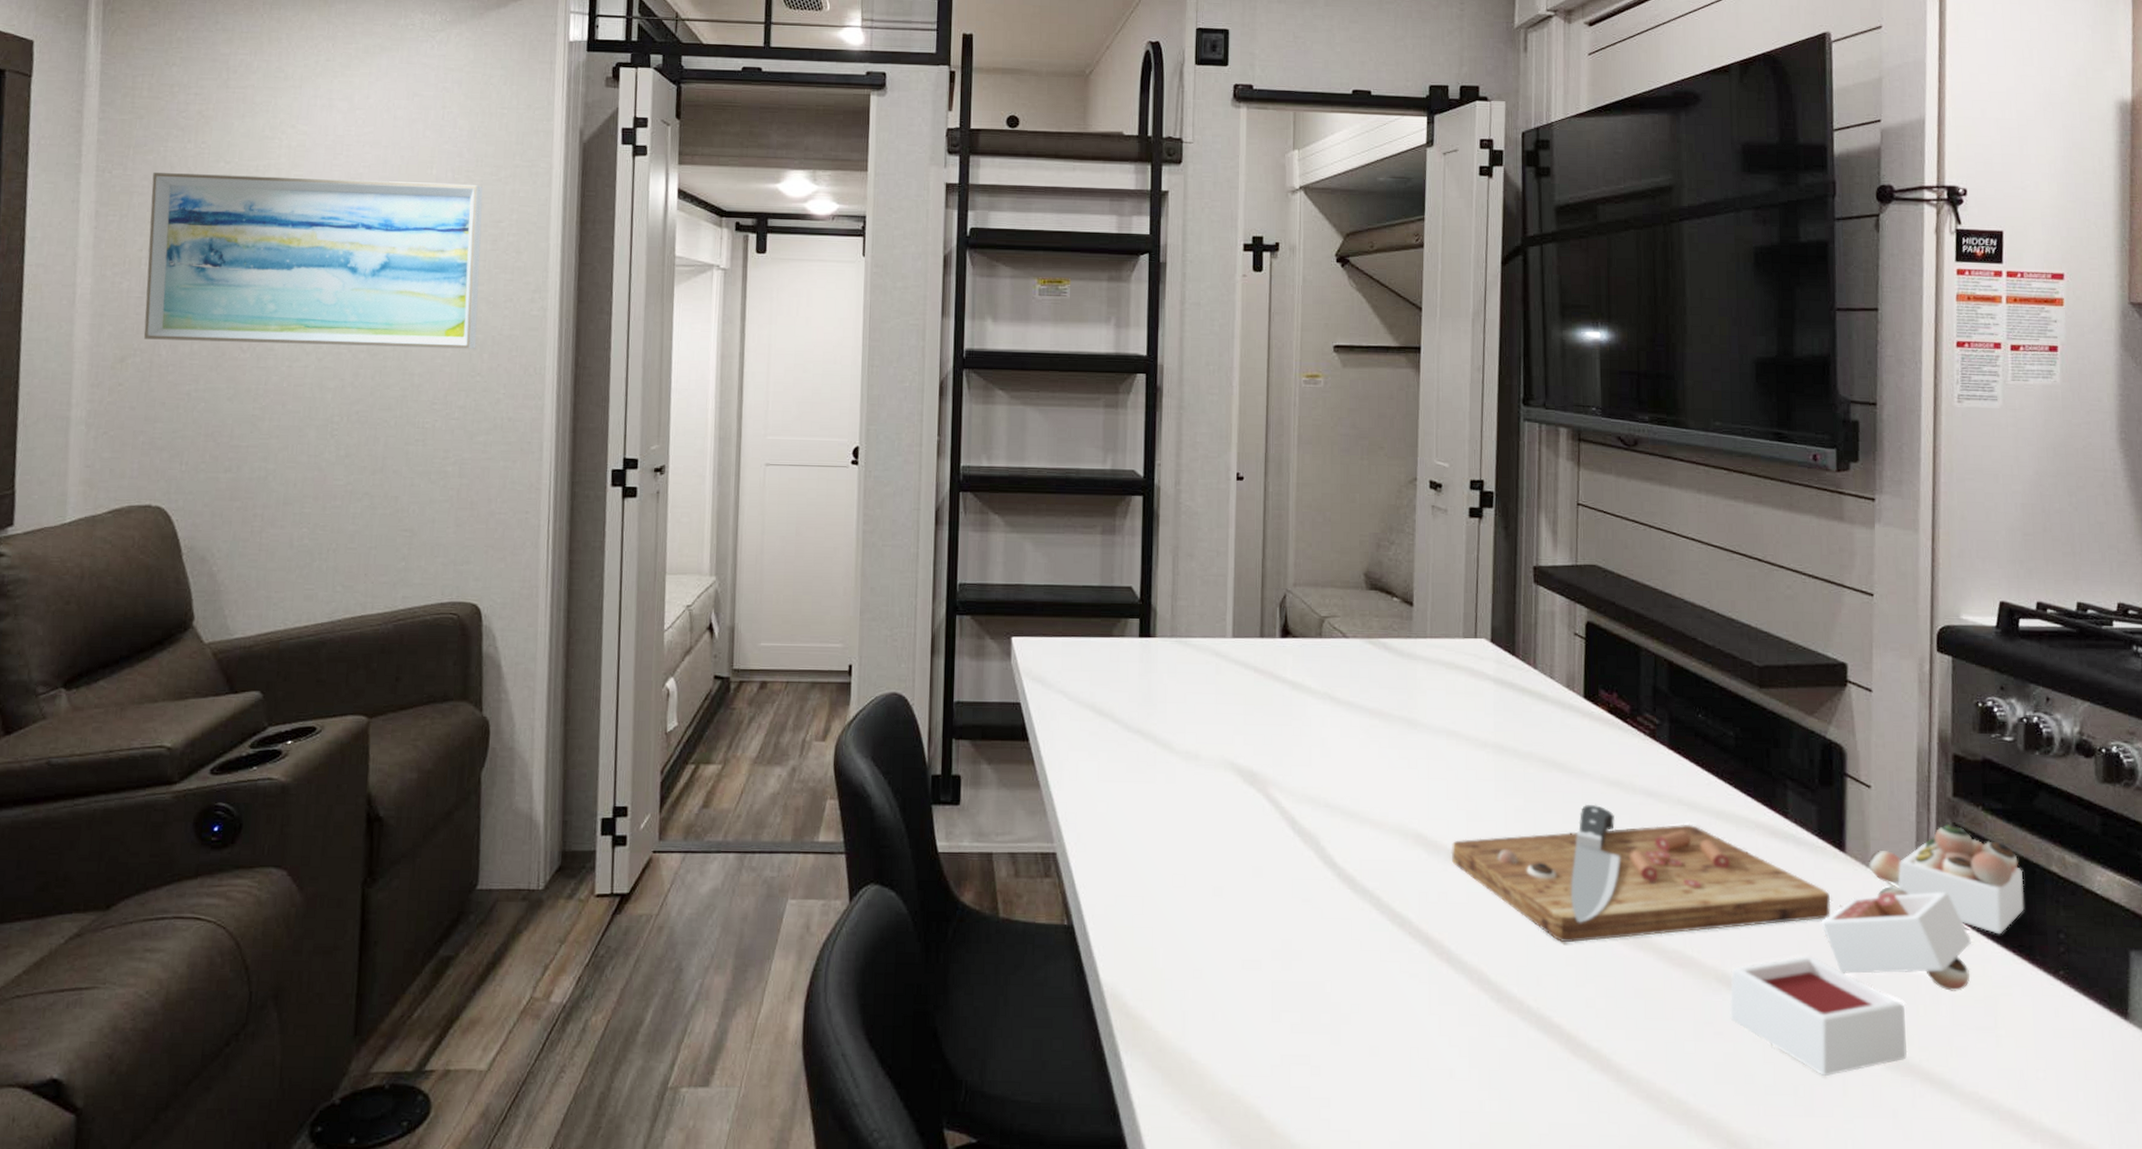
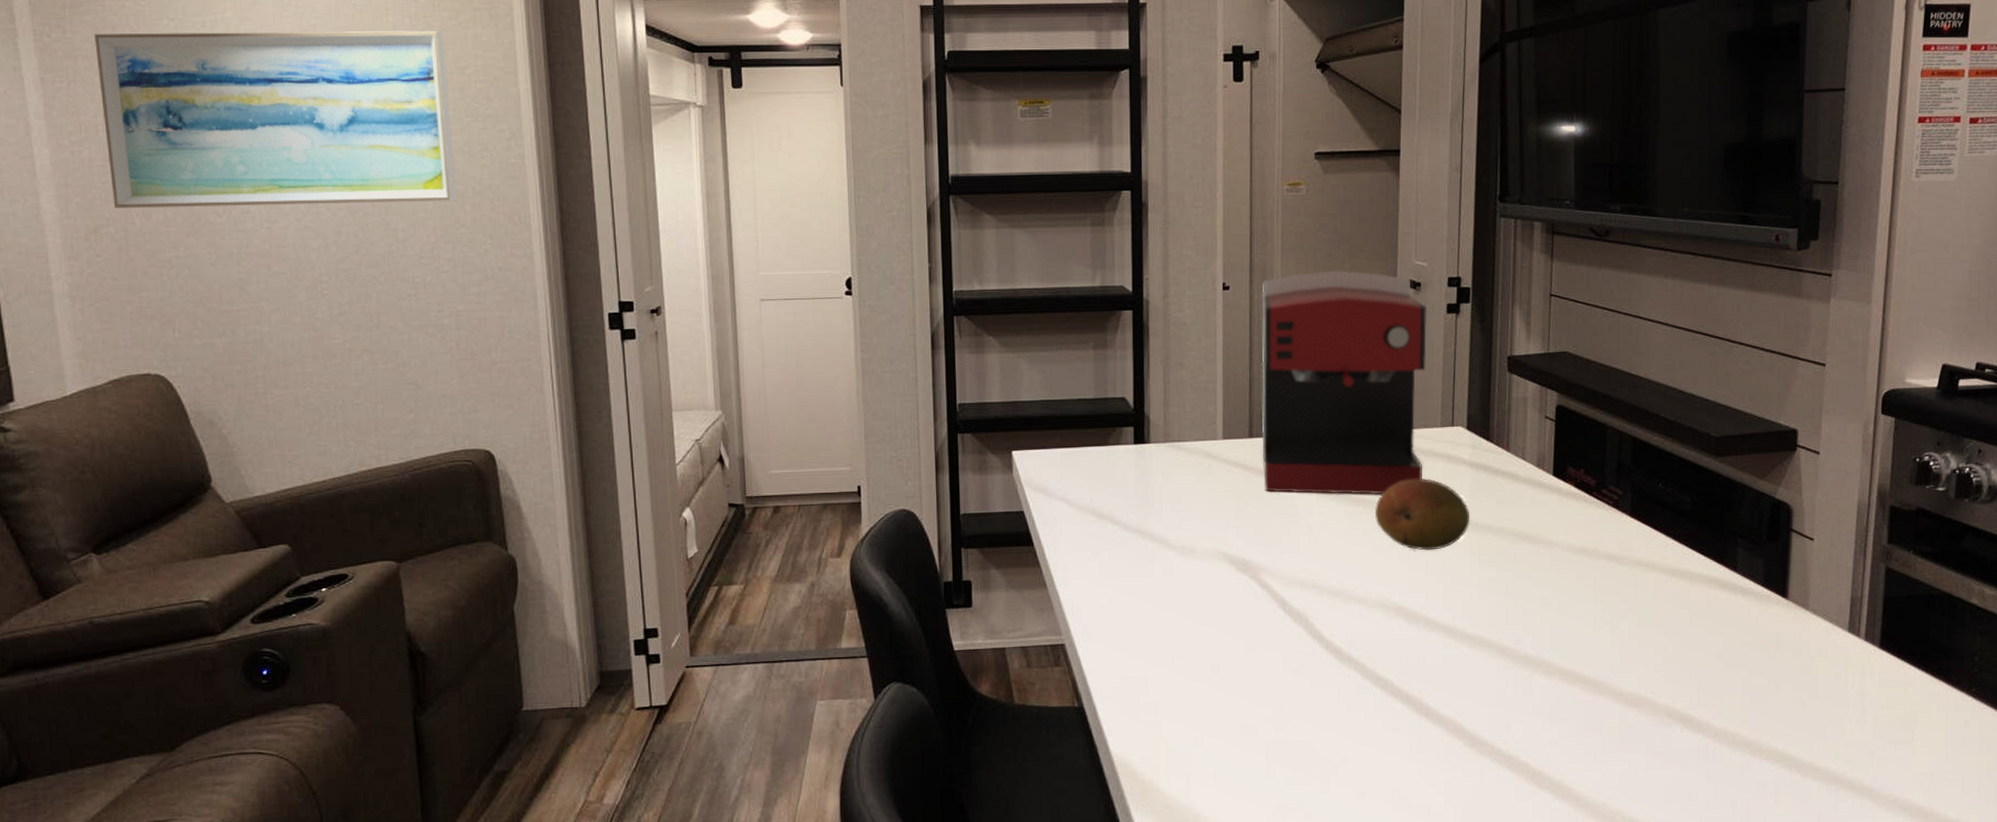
coffee maker: none [1273,466,1448,707] -> present [1262,270,1427,495]
fruit: none [1392,693,1495,773] -> present [1374,479,1470,551]
cutting board: present [1451,804,2024,1076] -> none [1429,567,1946,790]

